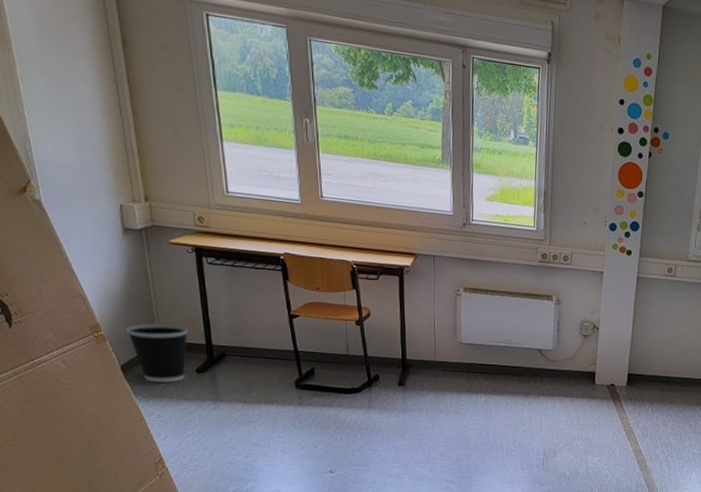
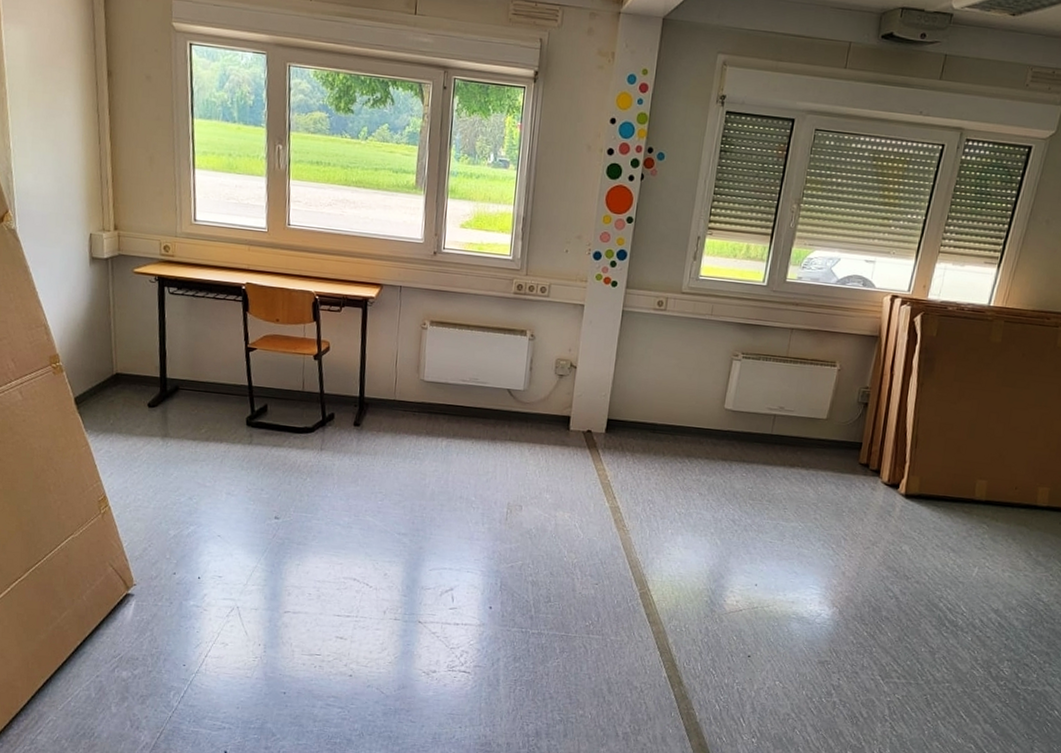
wastebasket: present [125,323,188,383] -> none [83,354,144,417]

